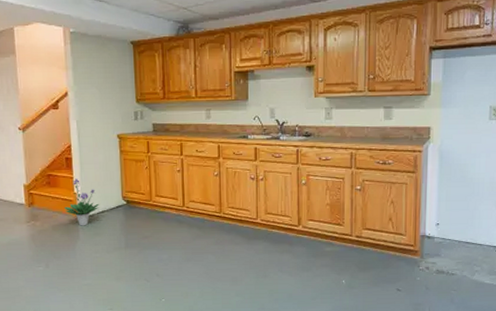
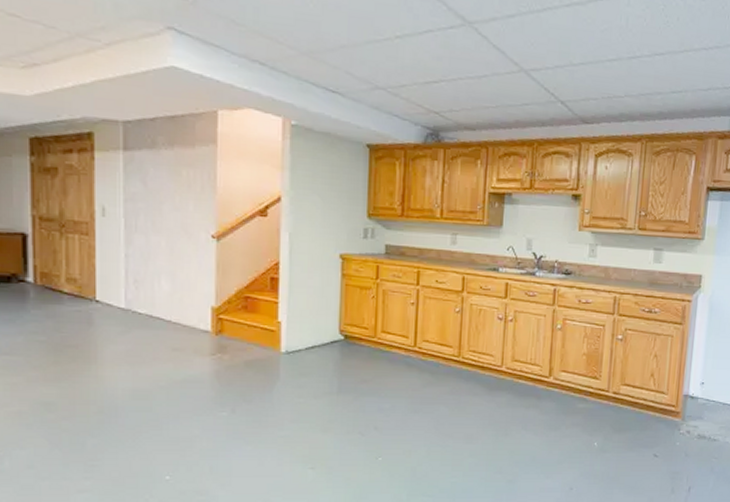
potted plant: present [64,178,100,226] -> none [263,304,310,364]

